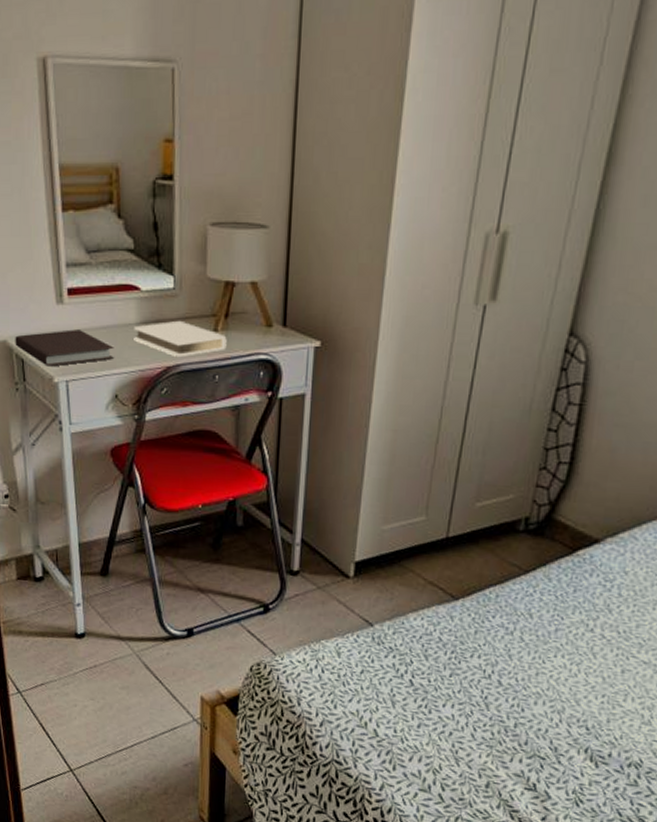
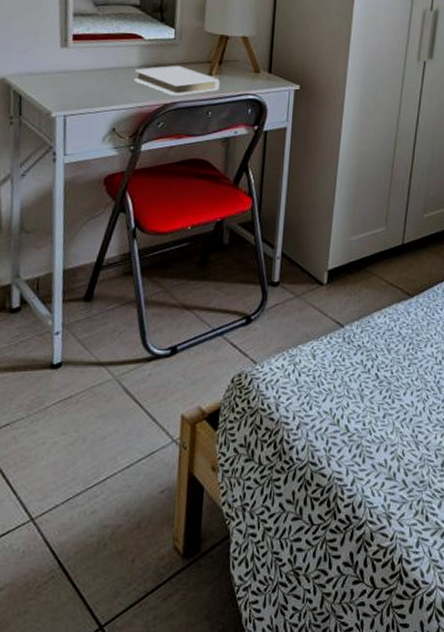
notebook: present [15,329,115,367] -> none [13,70,115,103]

